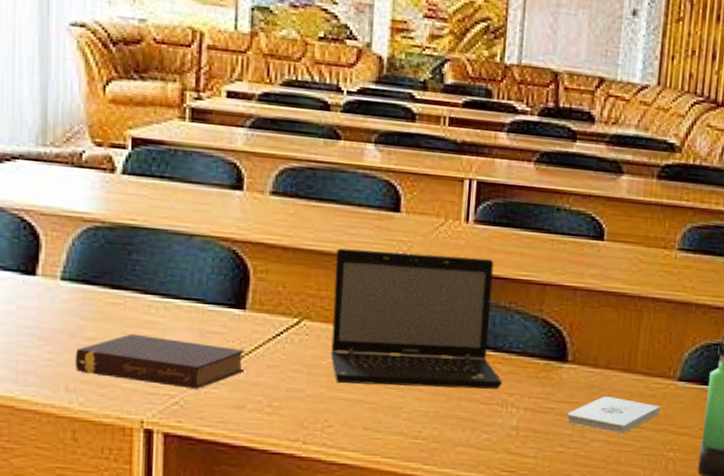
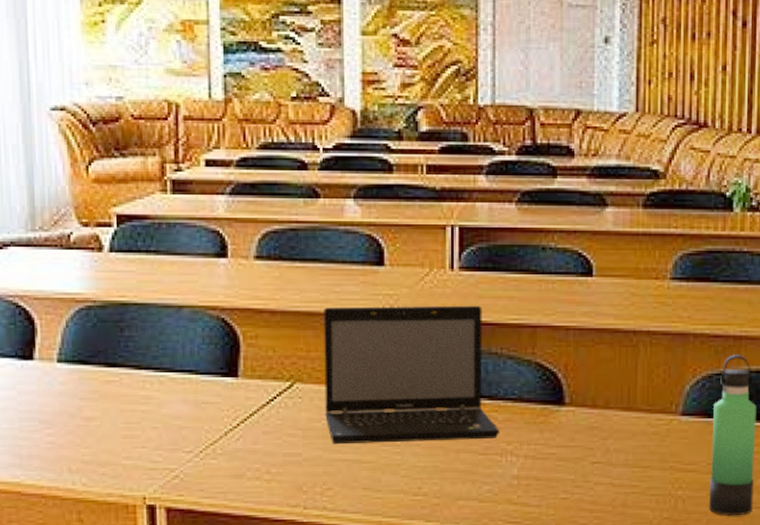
book: present [75,333,245,389] -> none [75,410,241,461]
notepad: present [566,396,660,435] -> none [568,437,665,476]

